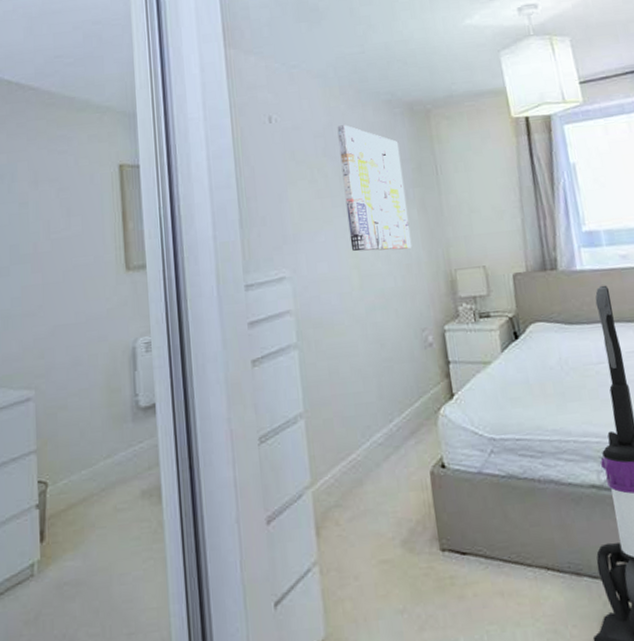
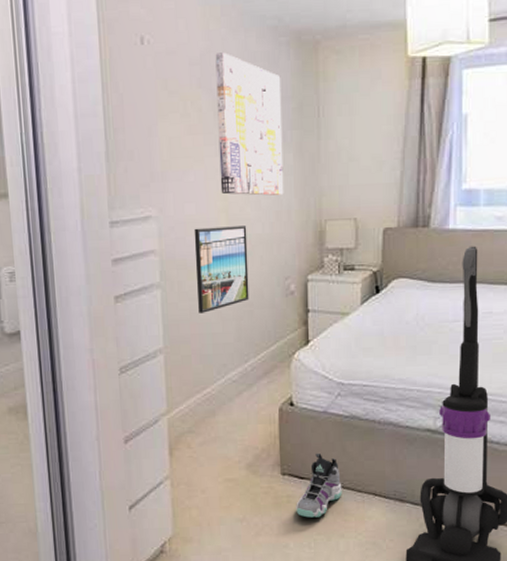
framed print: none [327,280,388,372] -> present [194,226,249,313]
sneaker: none [461,521,511,604] -> present [296,453,342,518]

